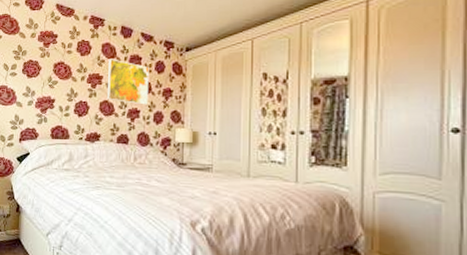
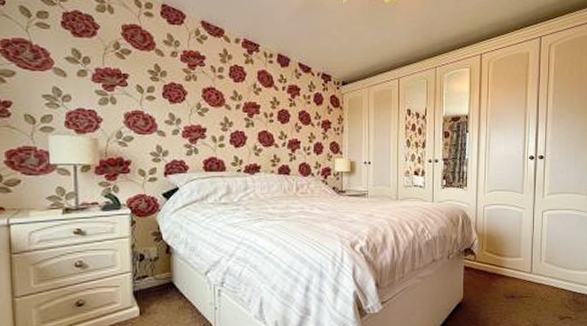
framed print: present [106,59,149,105] -> none [265,87,308,136]

